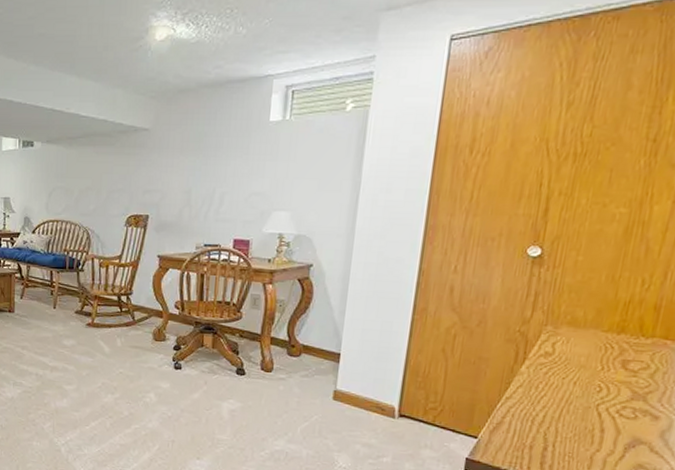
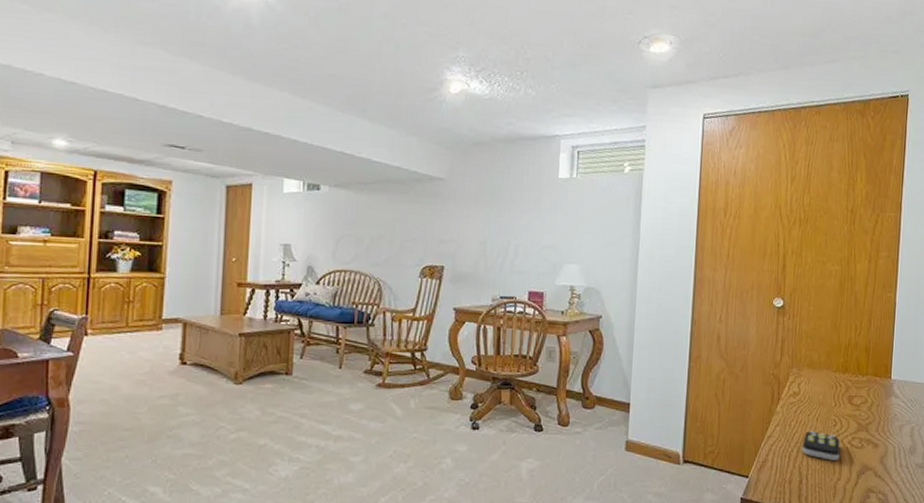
remote control: none [550,395,605,430] -> present [802,430,840,461]

